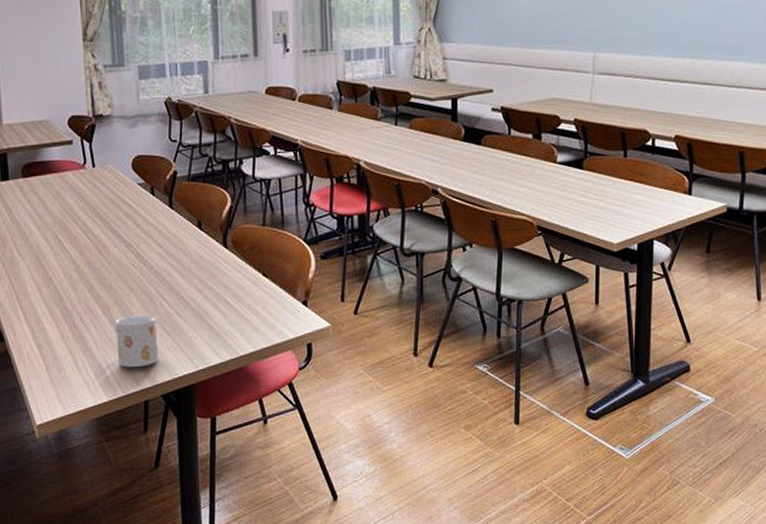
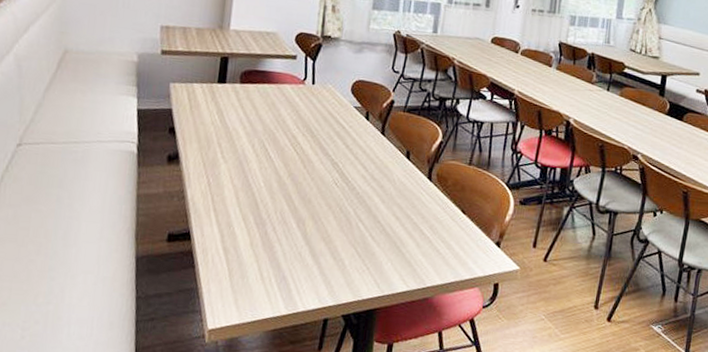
mug: present [115,315,159,367] -> none [304,232,349,285]

